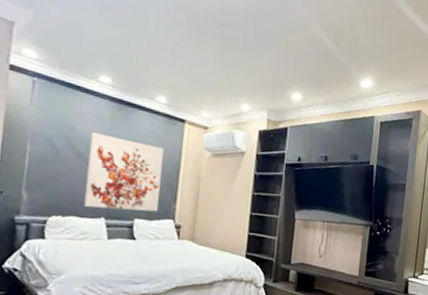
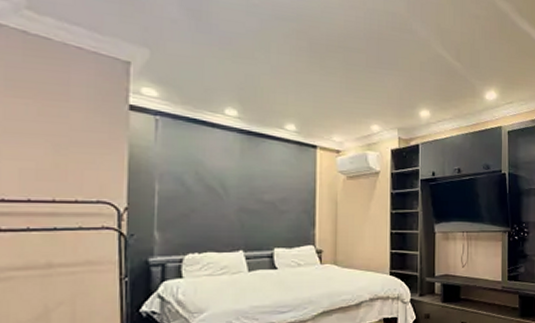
wall art: present [84,132,164,212] -> none [220,166,298,241]

